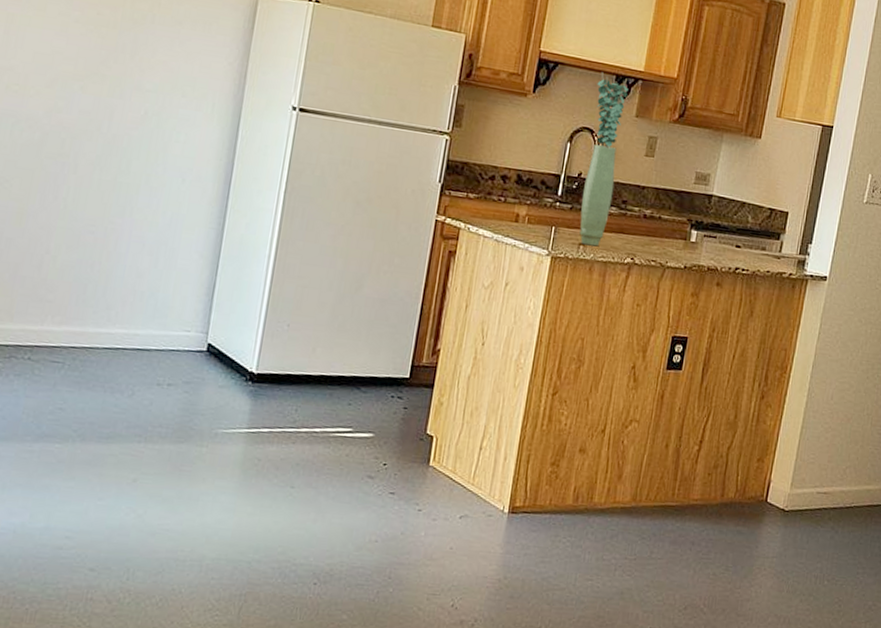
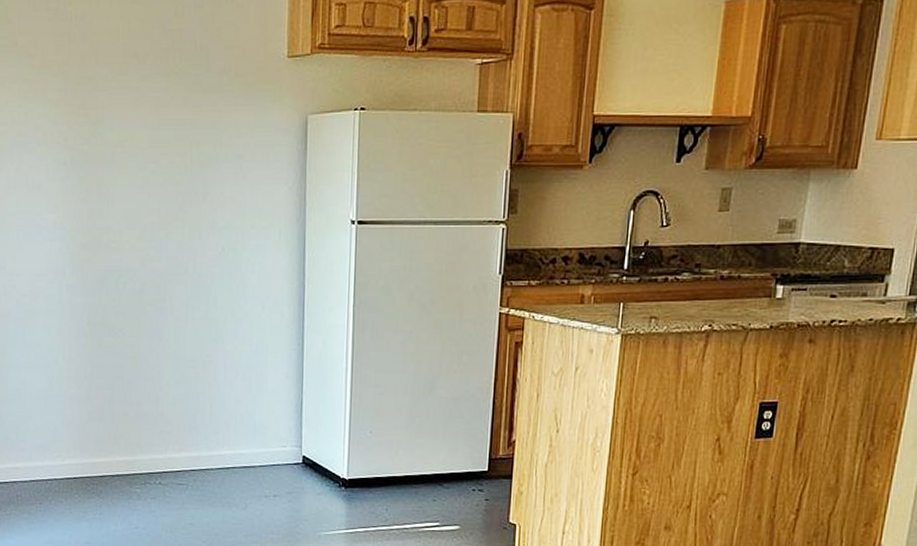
vase: present [579,72,628,247] -> none [649,126,695,318]

